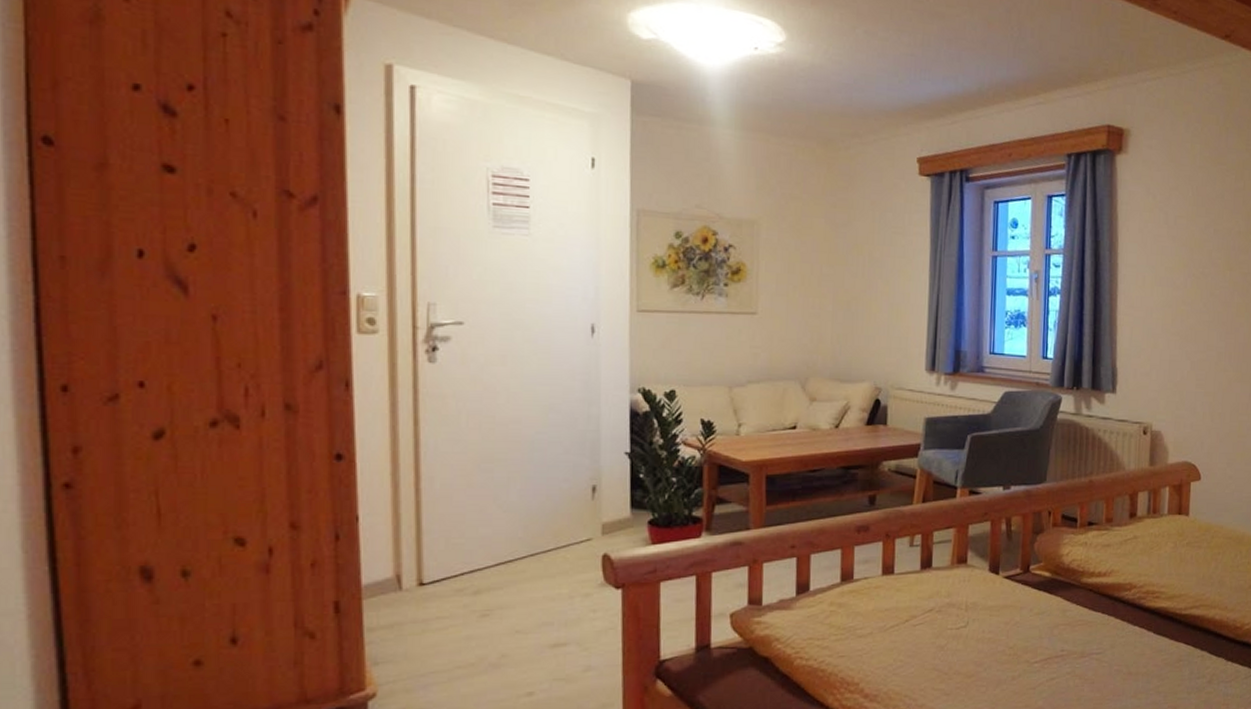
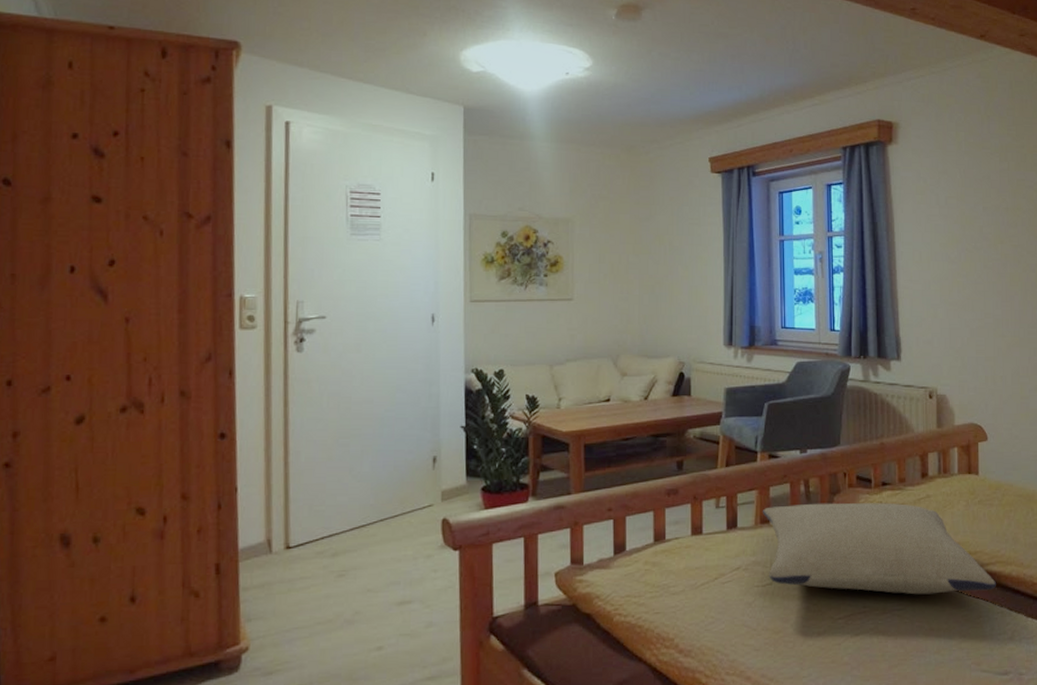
pillow: none [959,543,1199,638] -> present [762,503,997,595]

